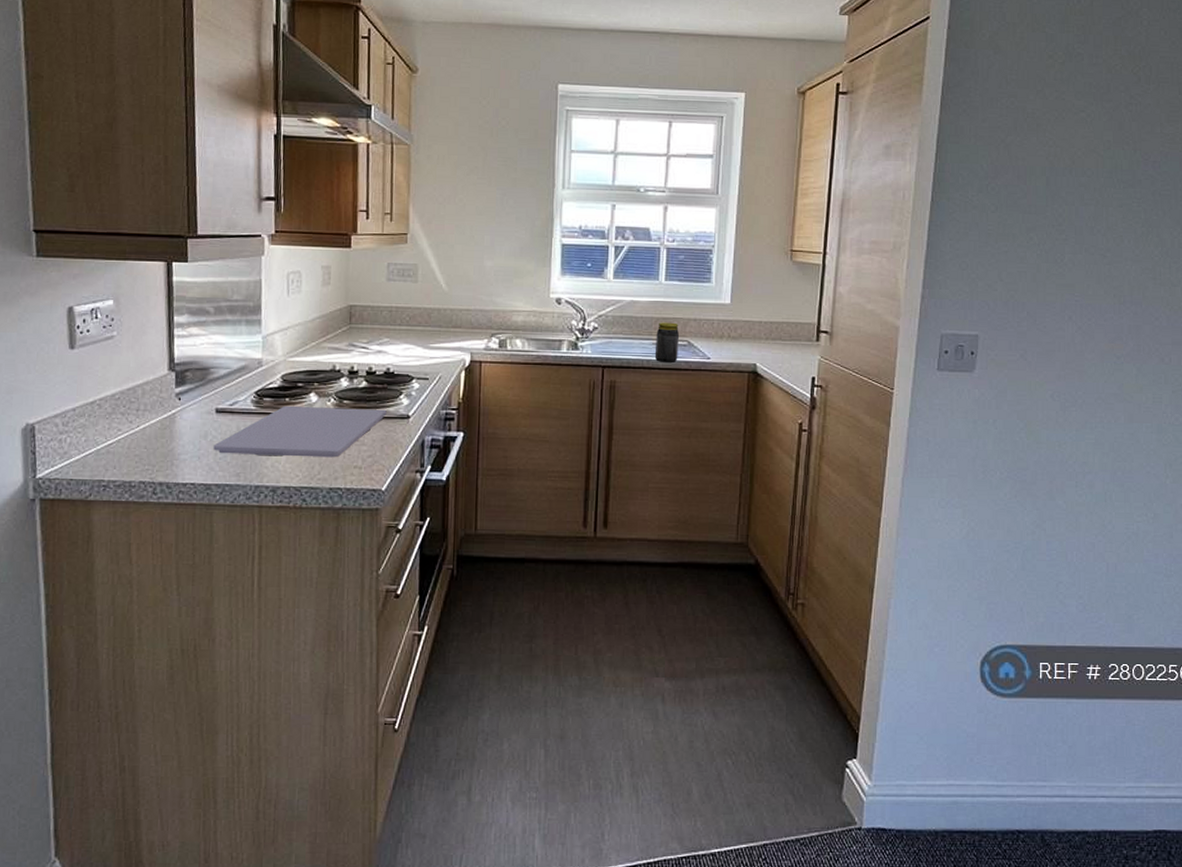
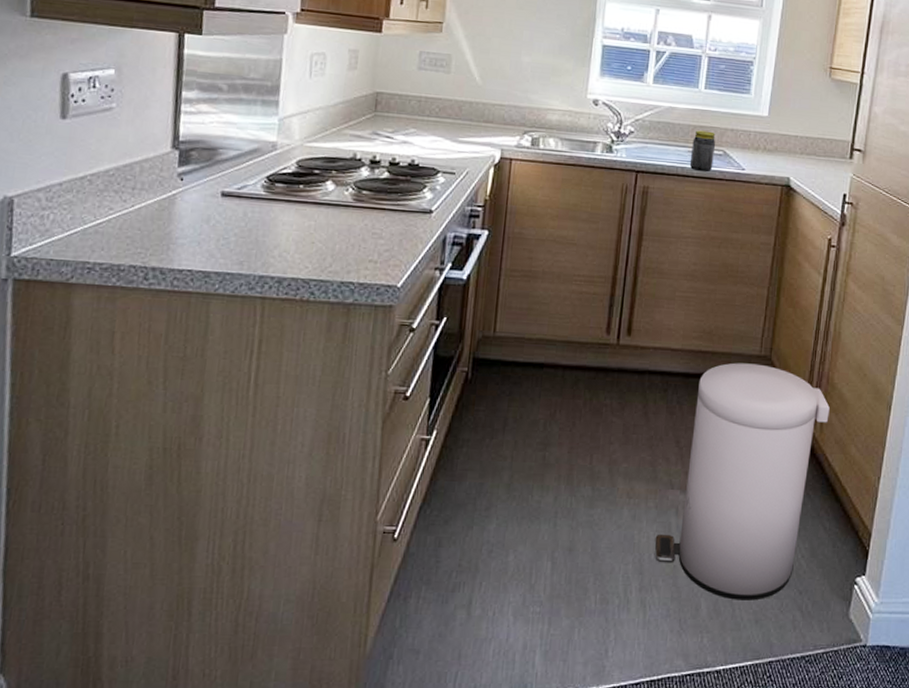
cutting board: present [213,405,387,458] -> none [215,192,408,250]
pedal bin: none [643,551,810,785] -> present [654,362,830,601]

